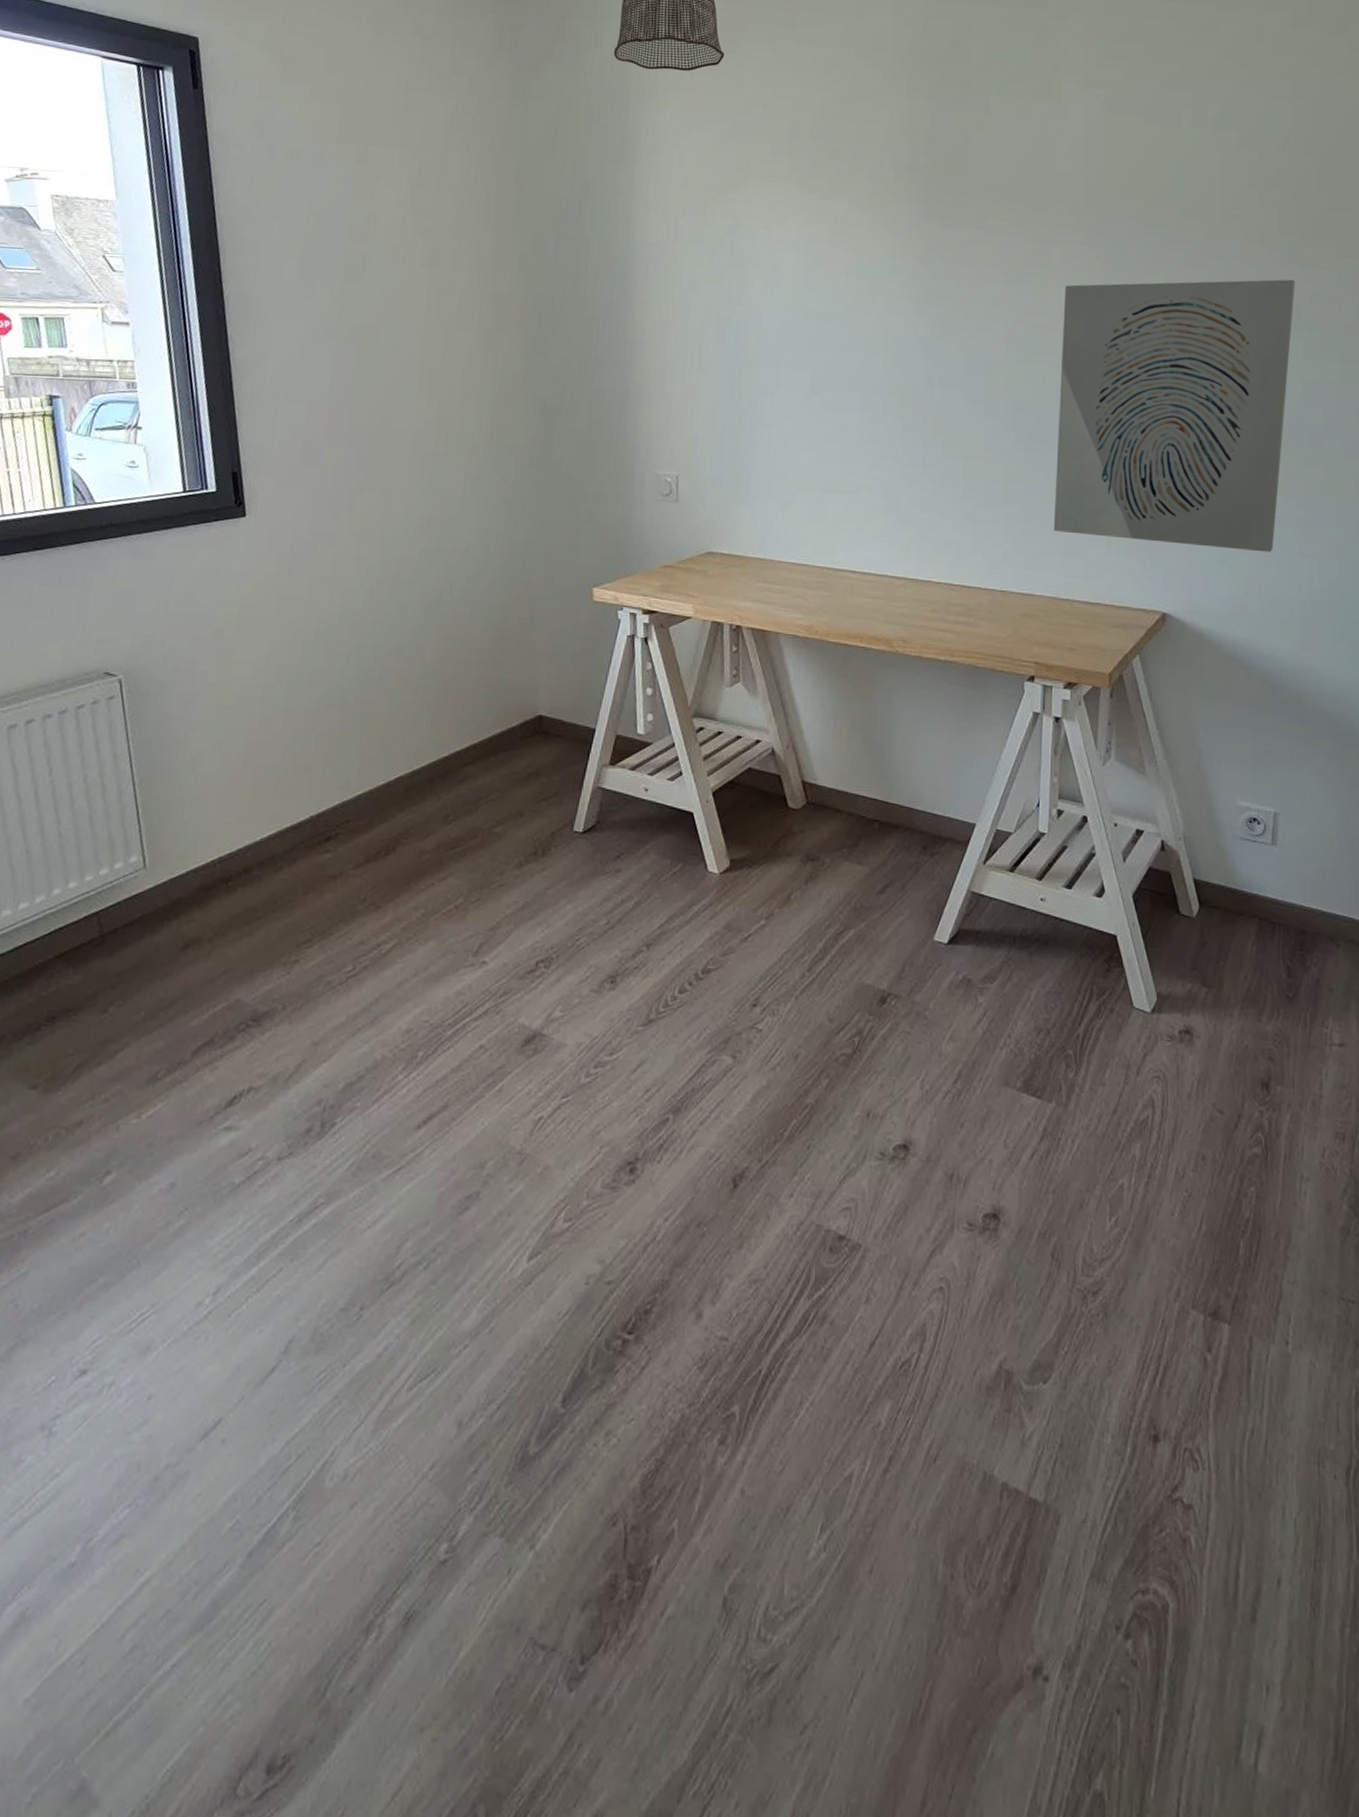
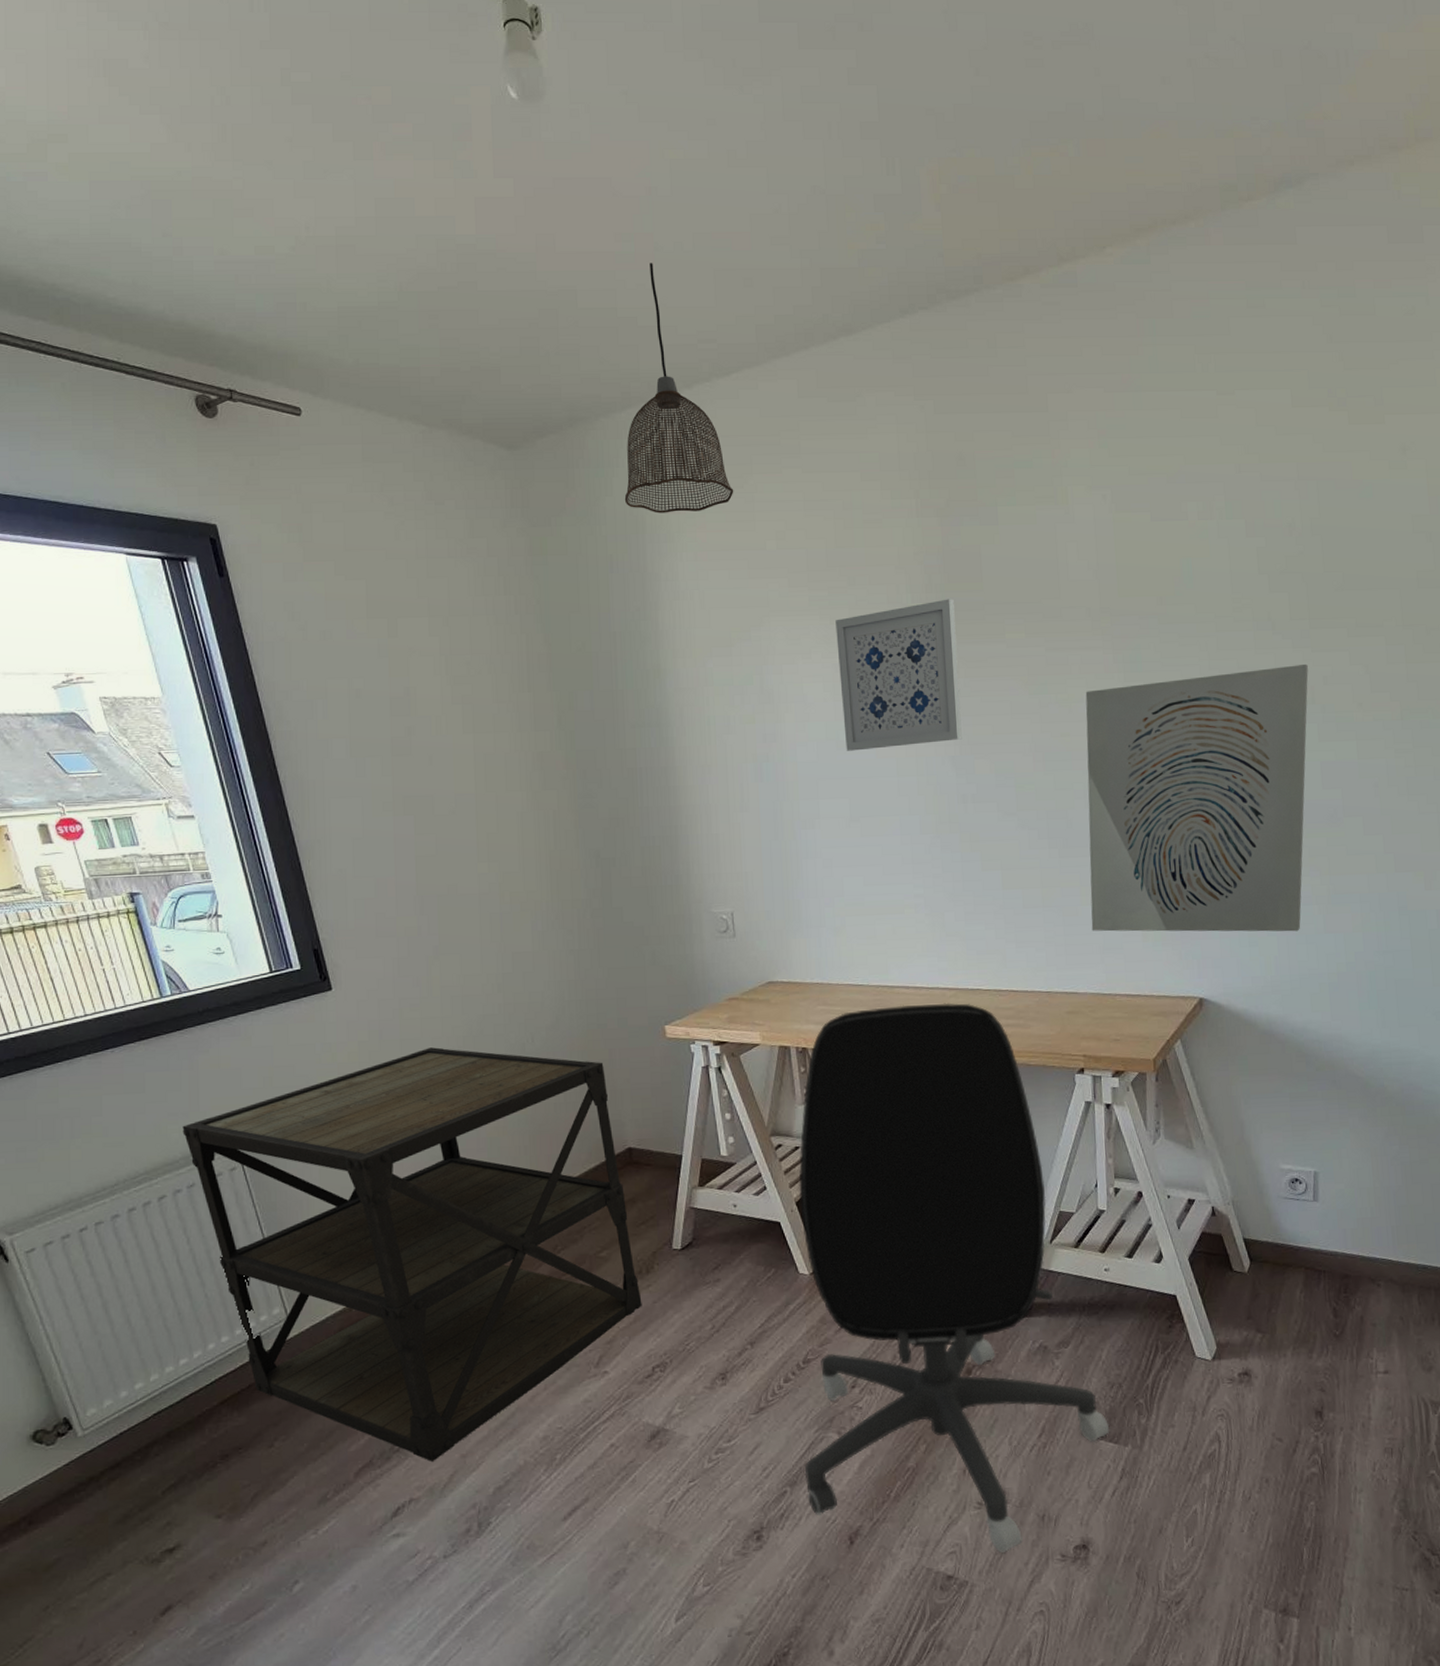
shelving unit: none [63,587,534,1046] -> present [182,1047,642,1462]
office chair: none [691,590,1033,1214] -> present [799,1002,1110,1553]
wall art: none [813,180,937,323] -> present [835,599,962,751]

